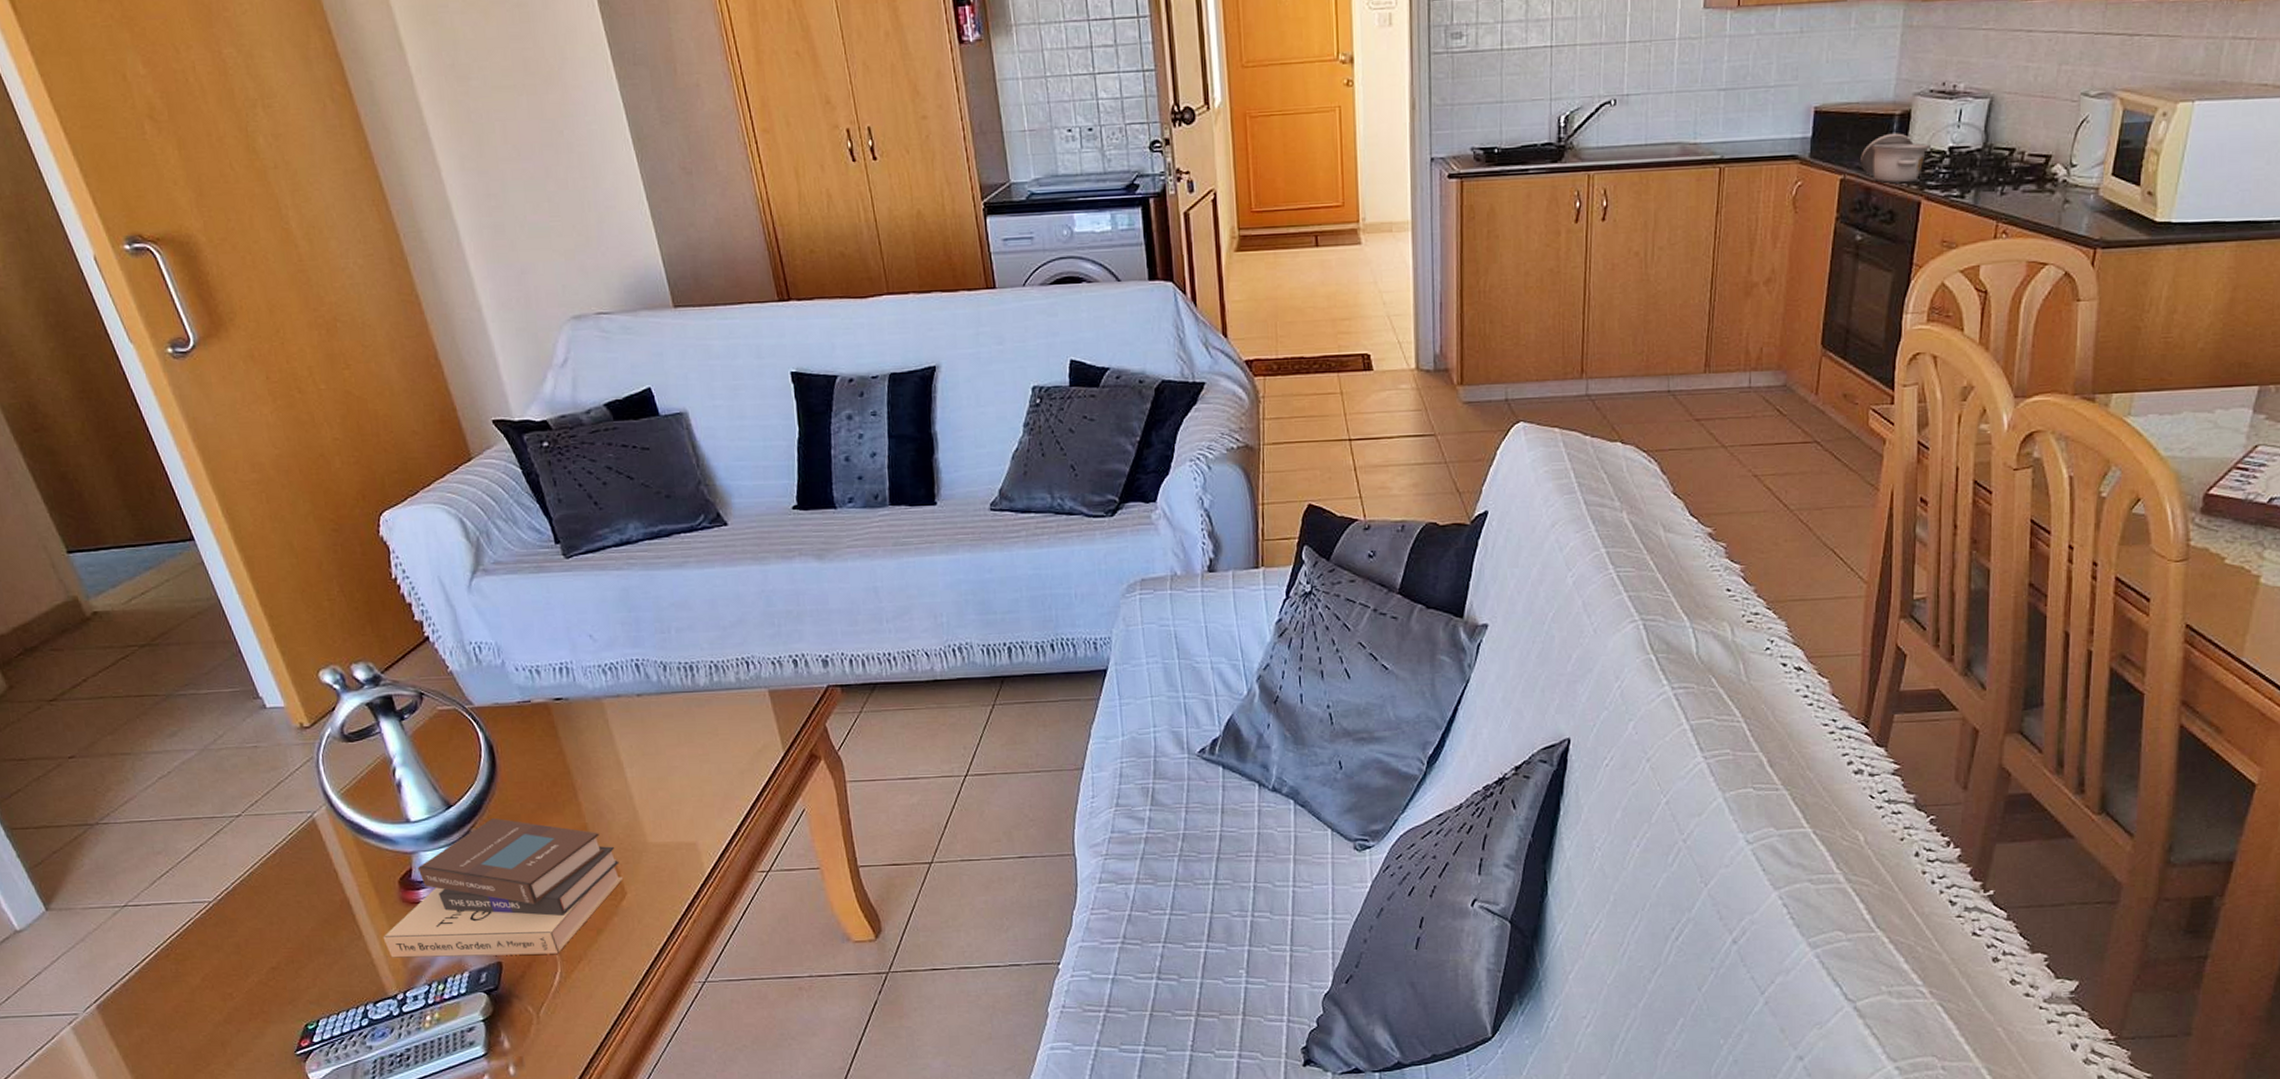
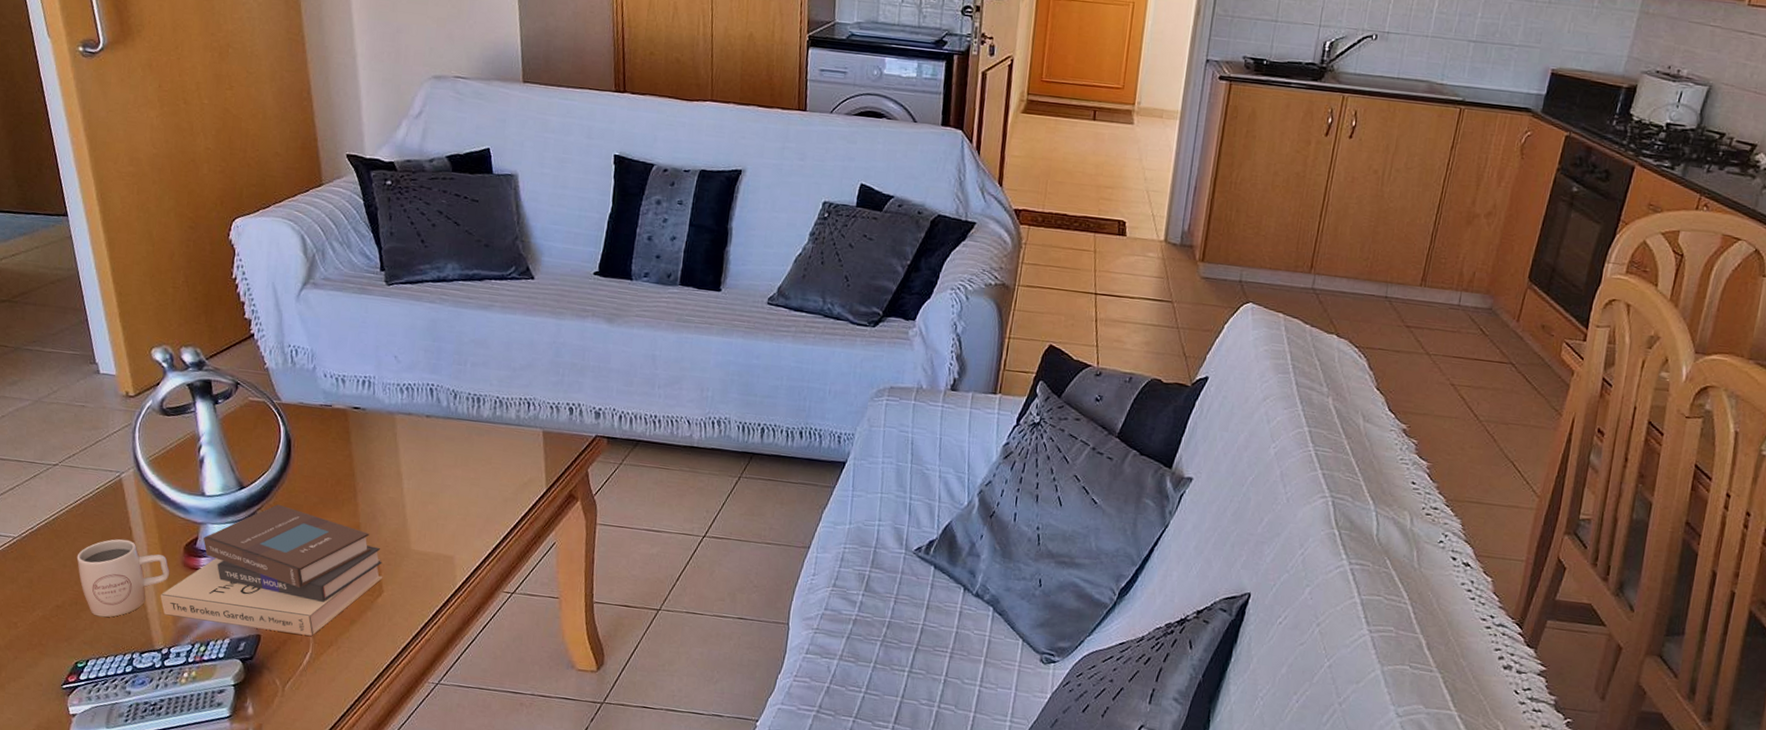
mug: none [282,883,390,972] -> present [76,539,170,618]
cooking pot: present [1861,133,1931,184] -> none [1586,102,1650,149]

